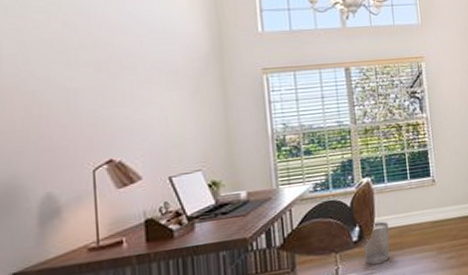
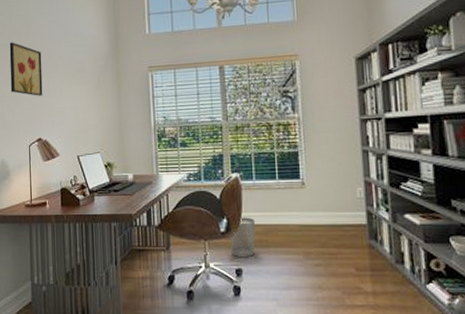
wall art: none [57,37,115,106] -> present [9,42,43,96]

